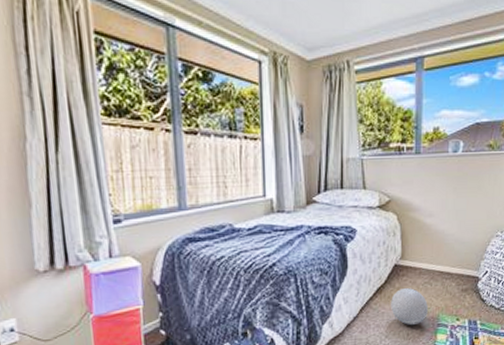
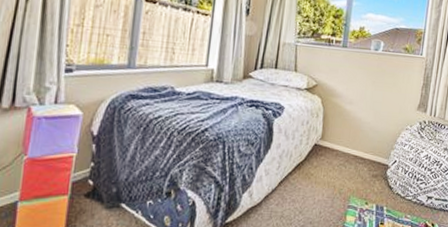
ball: present [391,288,428,326] -> none [307,167,341,205]

